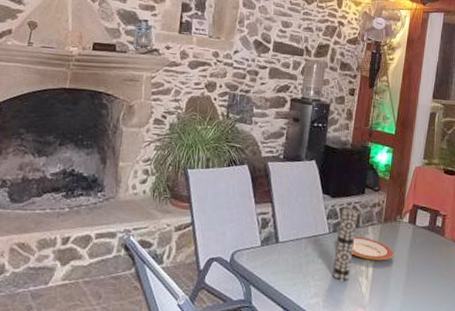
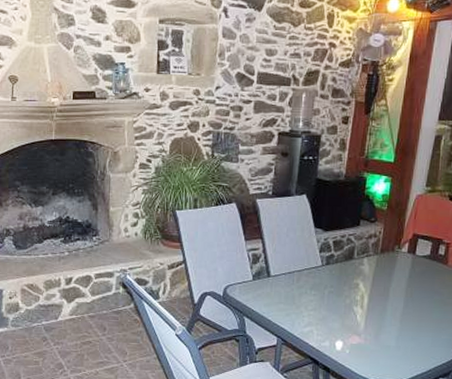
vase: present [332,207,358,281] -> none [325,240,352,311]
plate: present [352,236,394,261] -> none [346,267,392,290]

